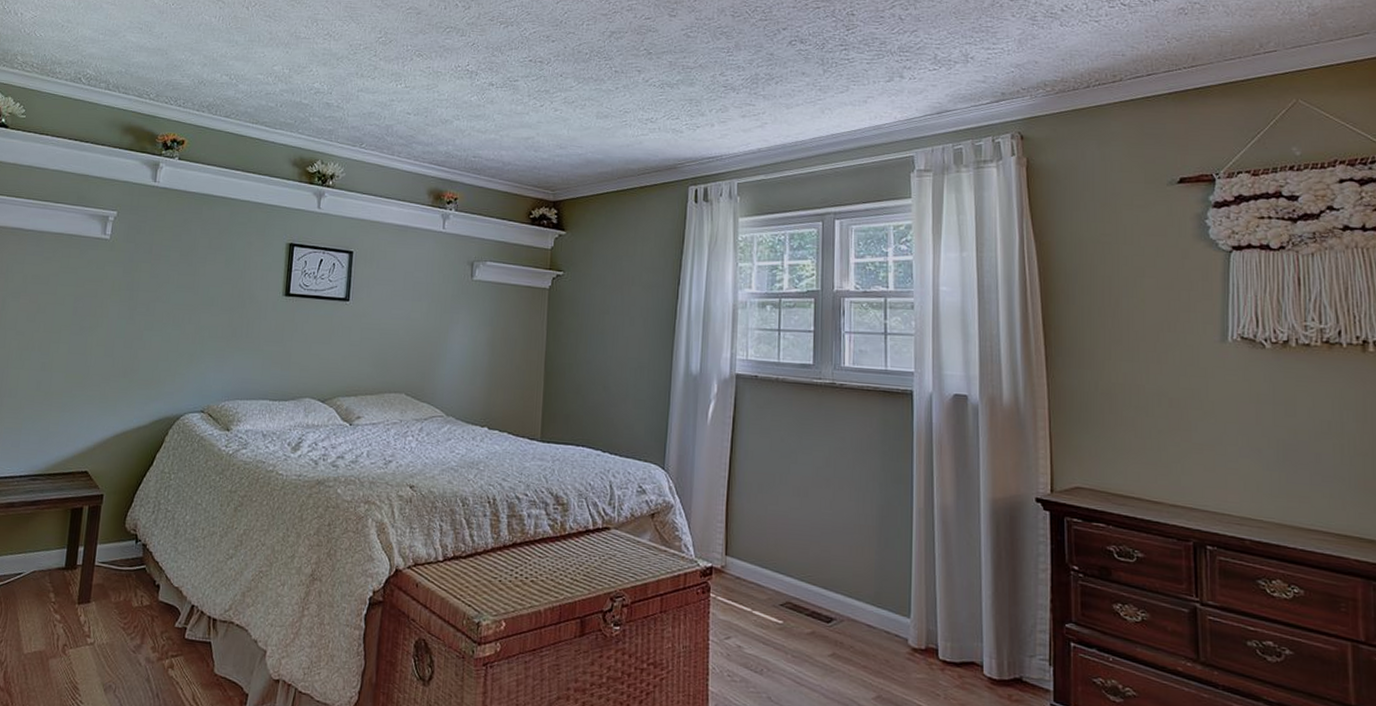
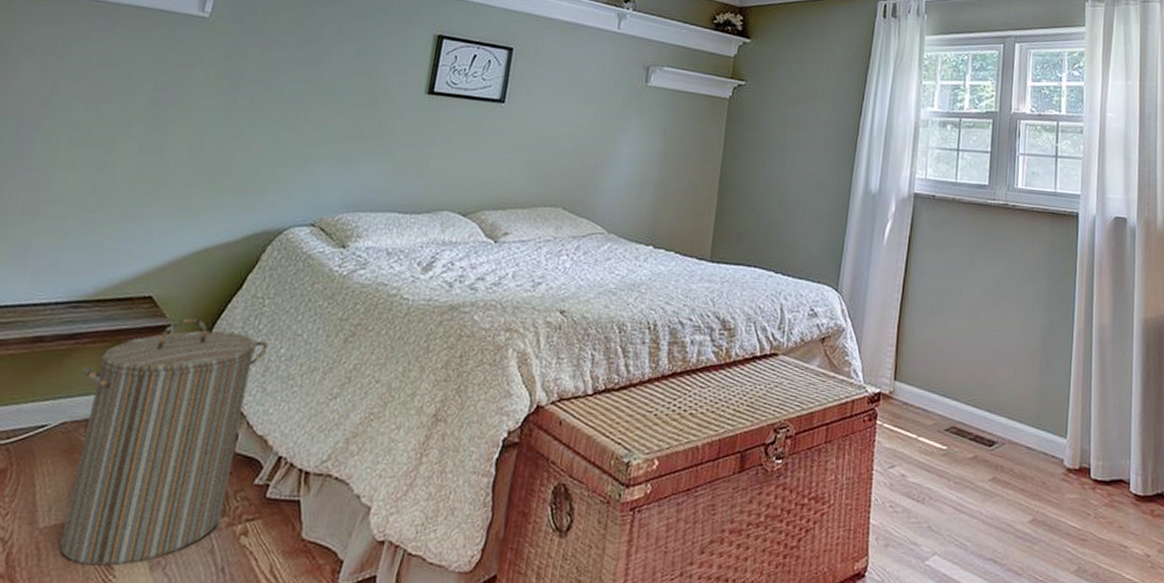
laundry hamper: none [39,489,177,687] -> present [59,318,269,566]

